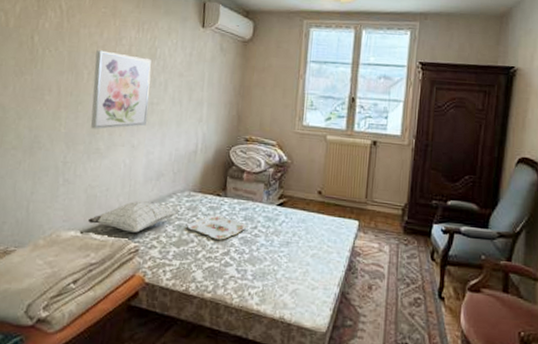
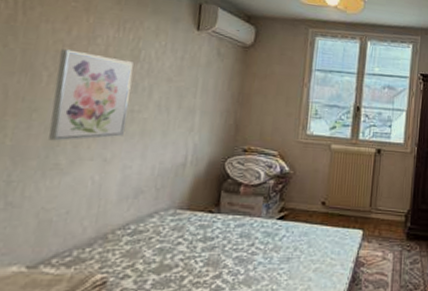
pillow: present [87,202,177,233] -> none [37,225,159,261]
serving tray: present [187,215,247,240] -> none [170,234,243,262]

